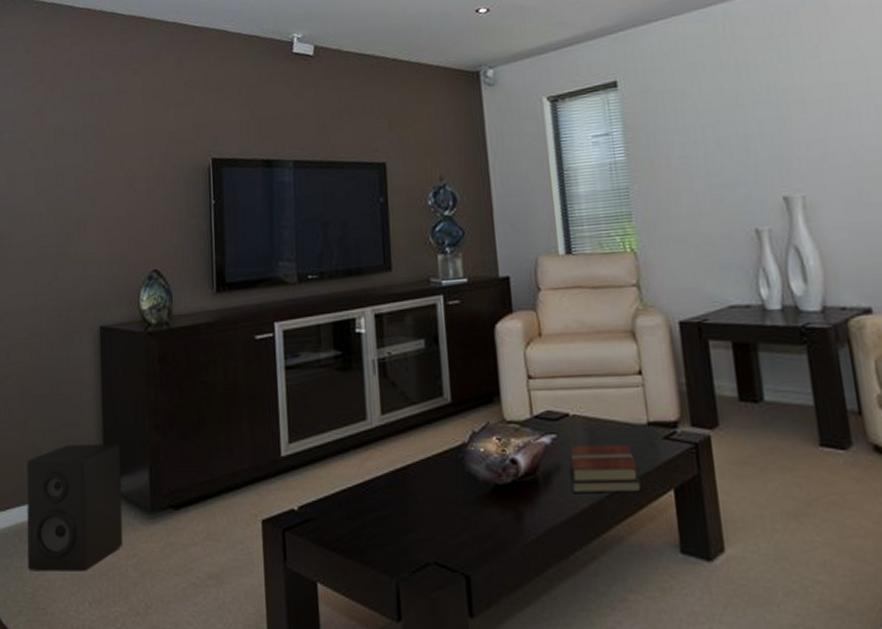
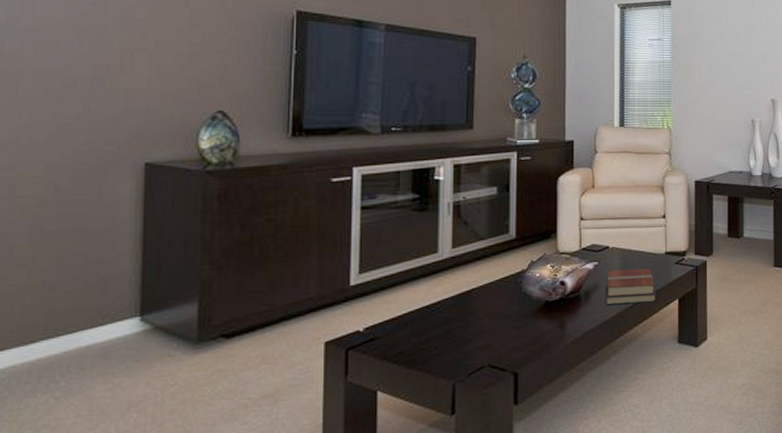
bookshelf speaker: present [26,443,123,571] -> none [28,278,163,411]

